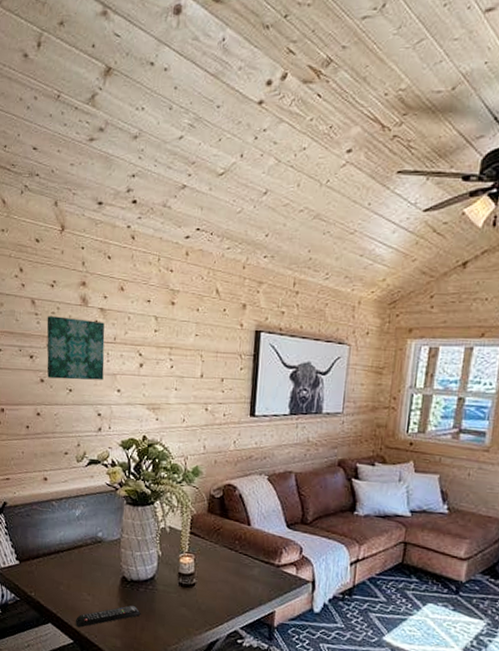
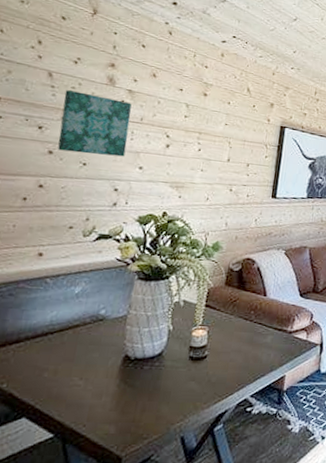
remote control: present [76,605,141,628] -> none [59,385,143,419]

